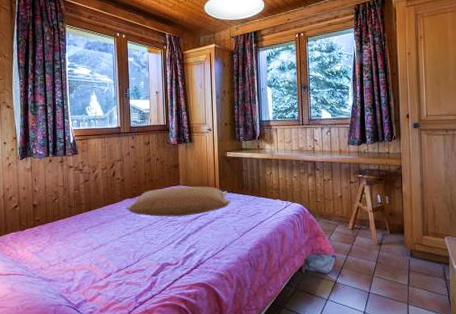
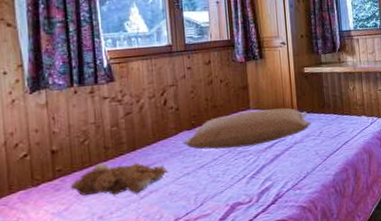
teddy bear: none [44,217,114,246] -> present [69,162,168,196]

